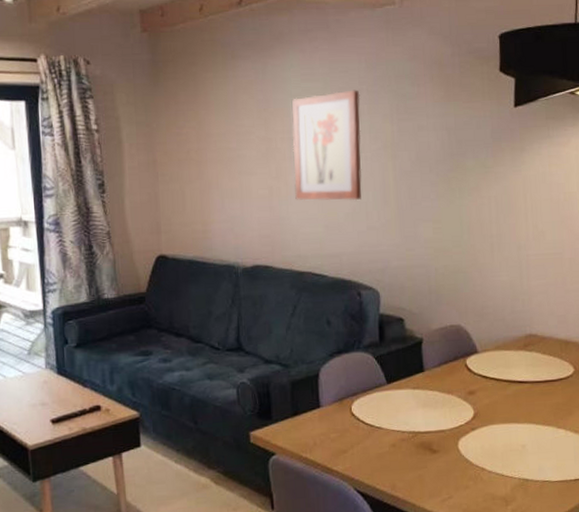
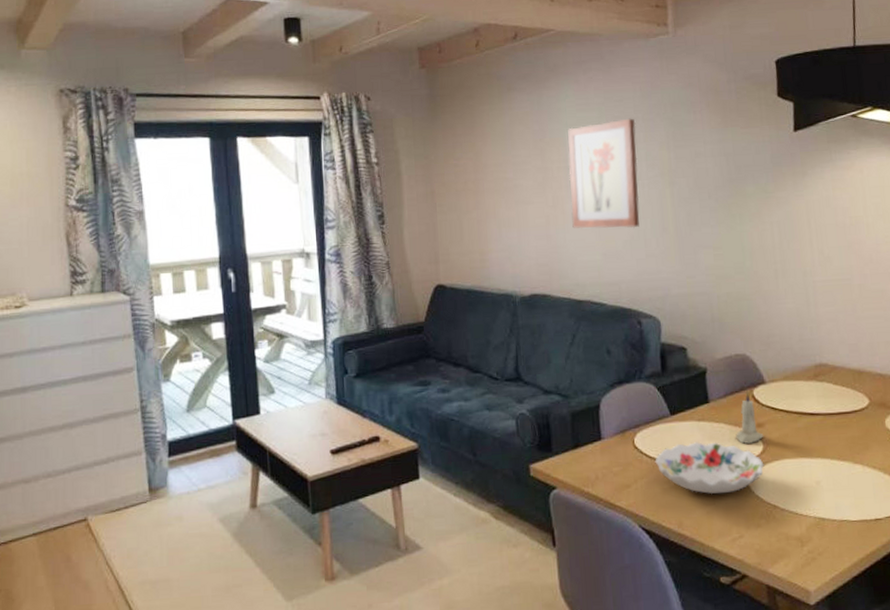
decorative bowl: none [371,409,474,459] -> present [655,442,764,495]
candle: none [448,361,475,410] -> present [735,392,764,444]

